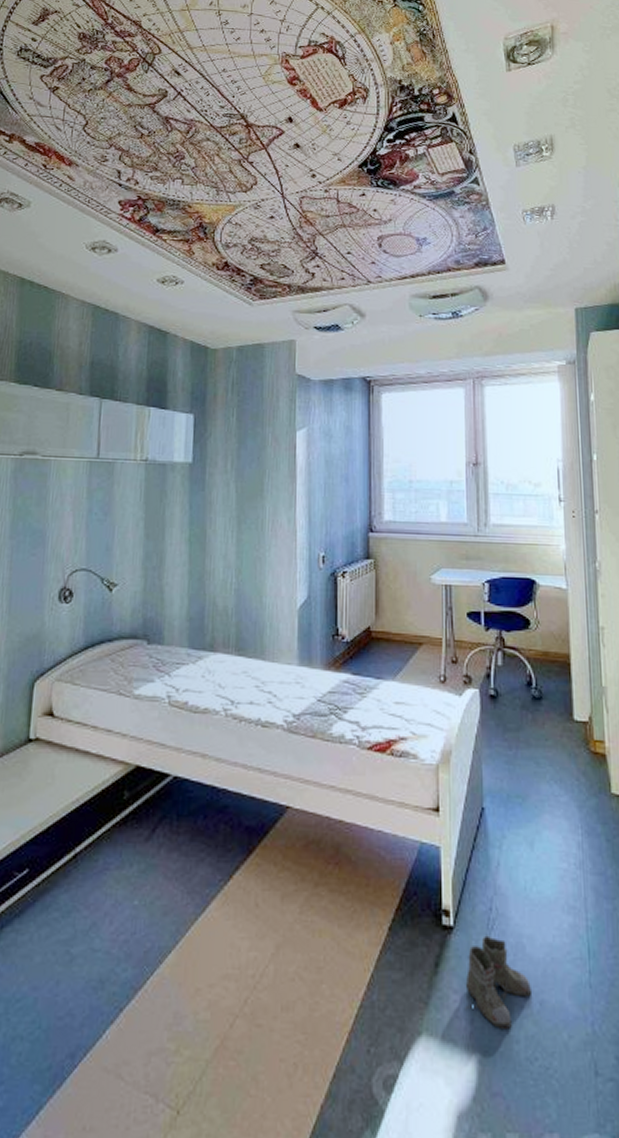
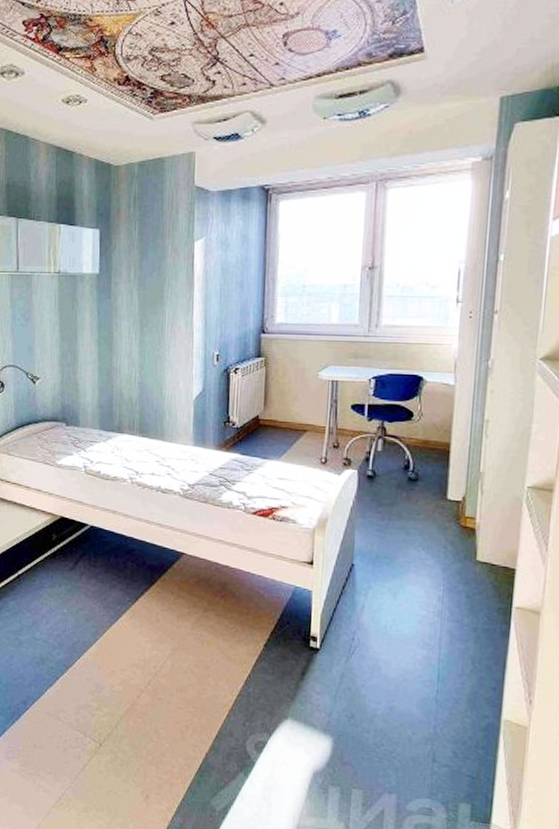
boots: present [465,935,533,1029] -> none [325,657,384,723]

